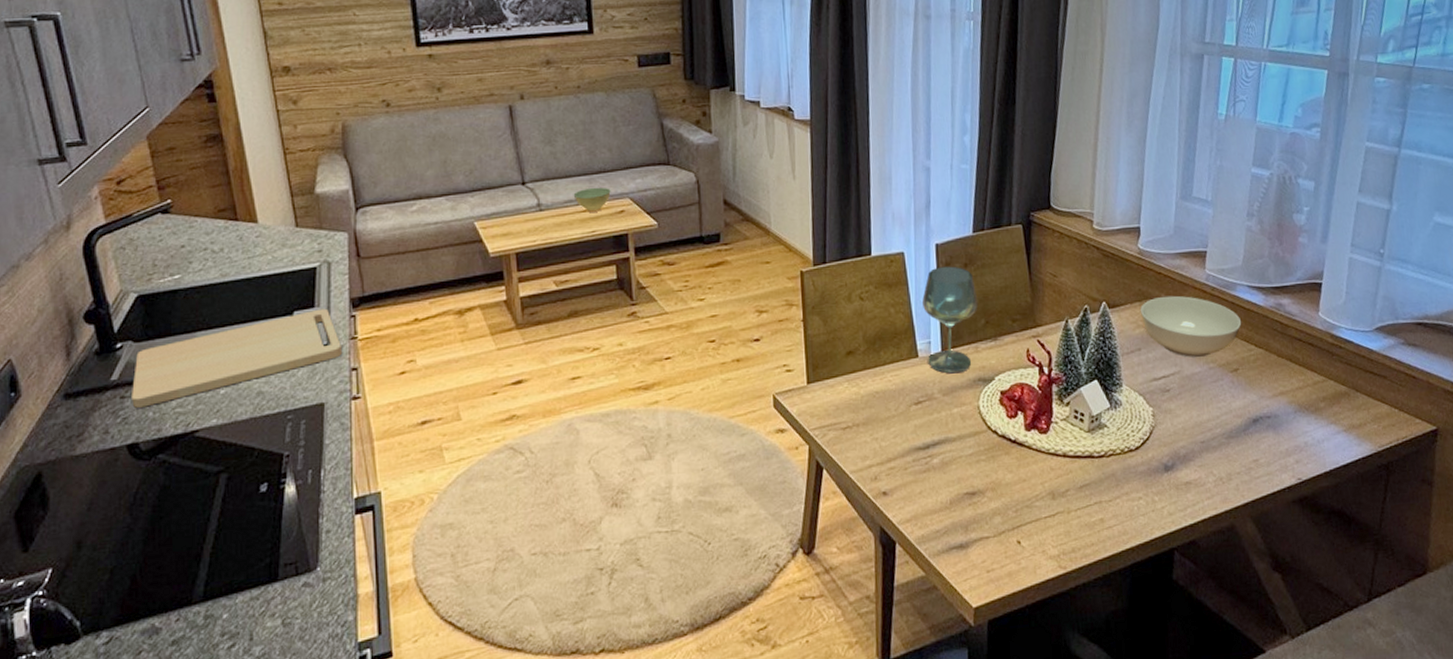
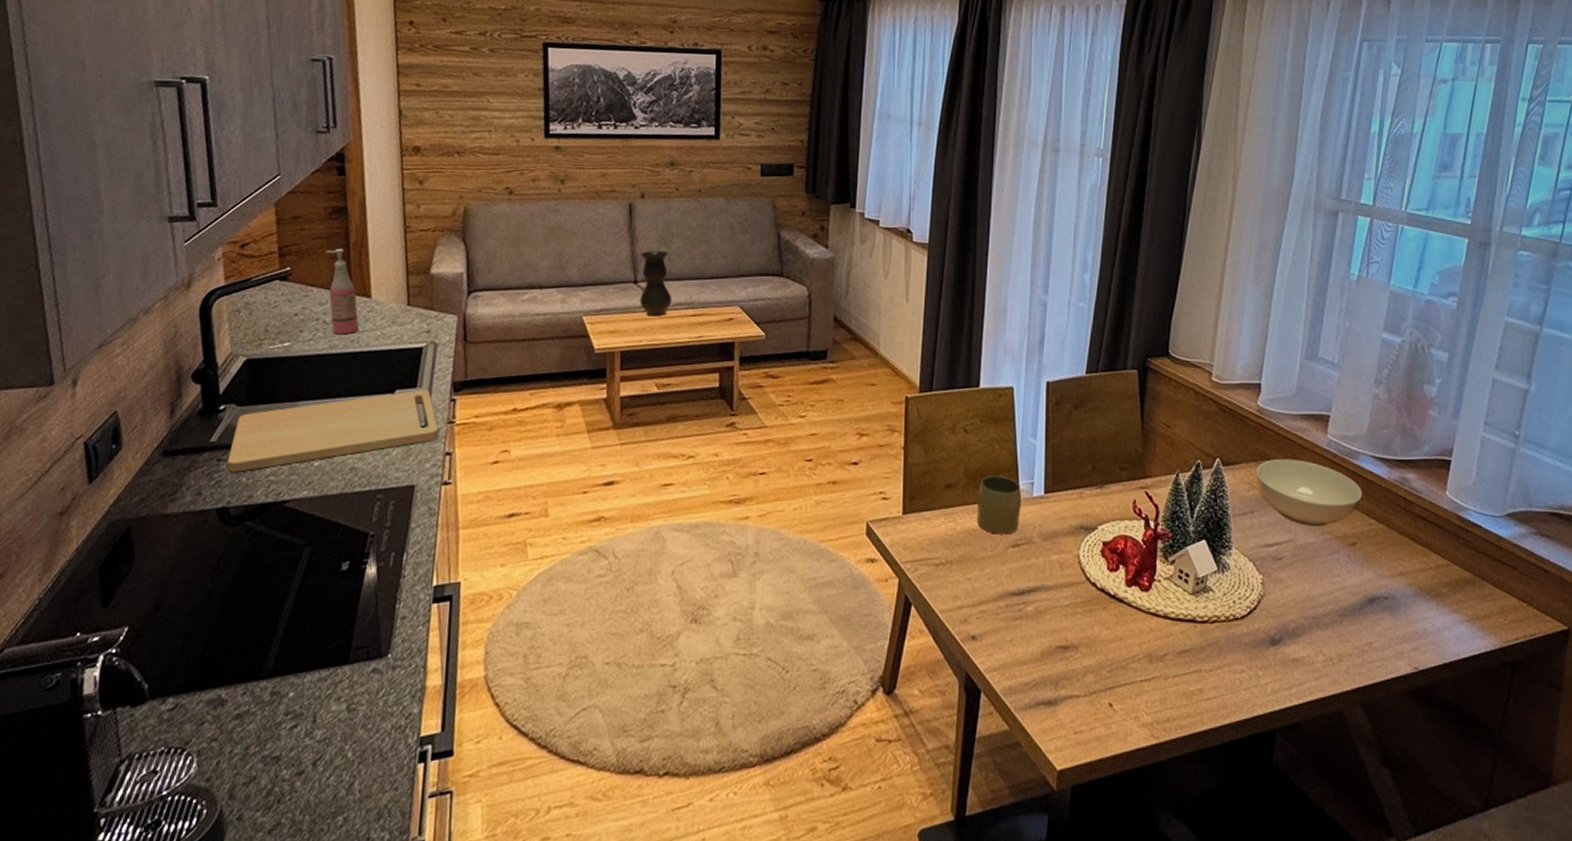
soap dispenser: none [205,175,249,264] -> present [325,248,359,336]
vase: none [525,149,562,216] -> present [640,250,672,317]
bowl: present [573,187,611,212] -> none [684,292,722,317]
mug: none [877,337,921,394] -> present [976,475,1021,534]
wine glass: present [922,266,979,374] -> none [1029,405,1086,519]

